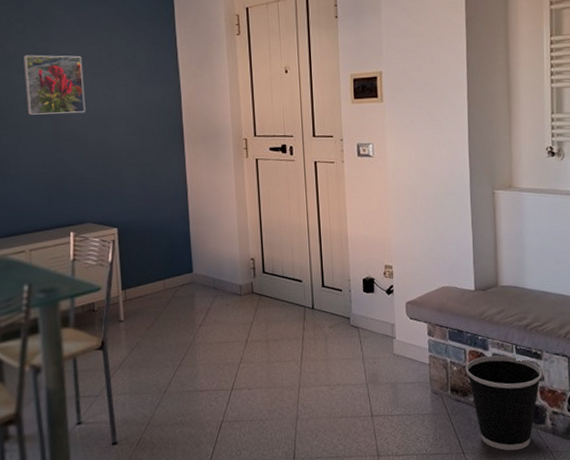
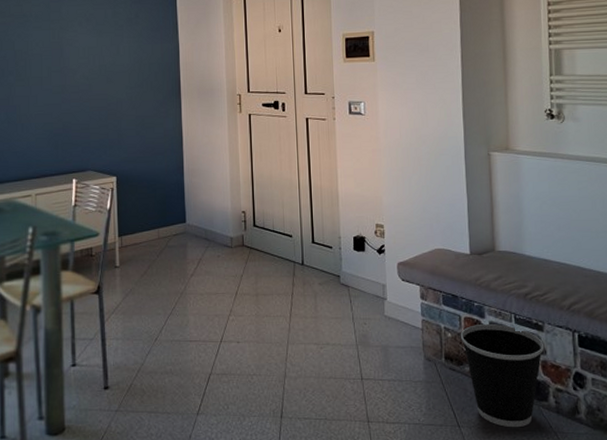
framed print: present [23,55,86,115] -> none [38,13,91,68]

